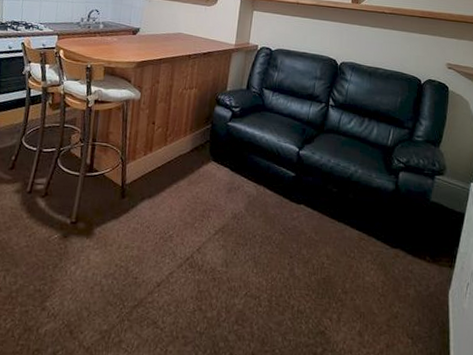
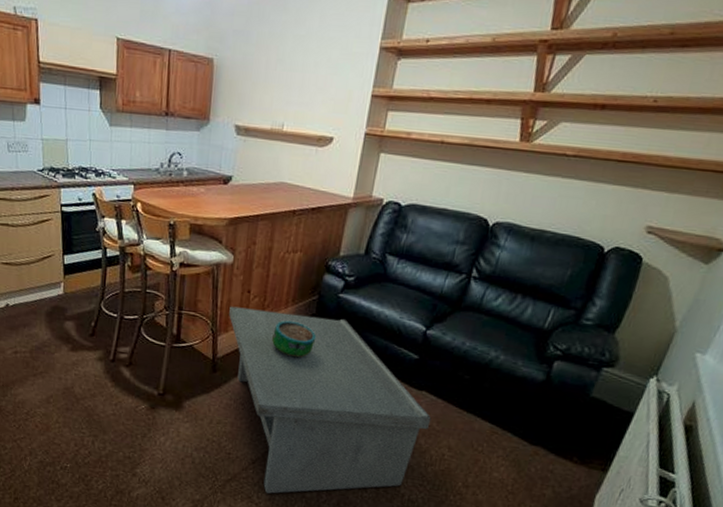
coffee table: none [136,136,310,318] -> present [229,306,432,494]
decorative bowl: none [174,147,211,181] -> present [272,320,317,358]

